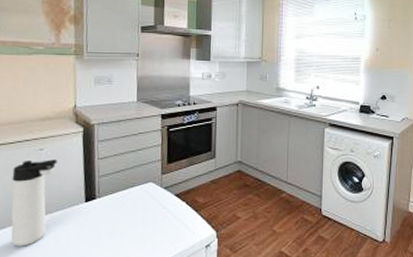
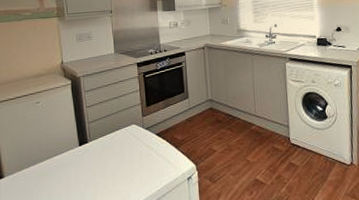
thermos bottle: present [10,159,57,247] -> none [16,110,52,189]

